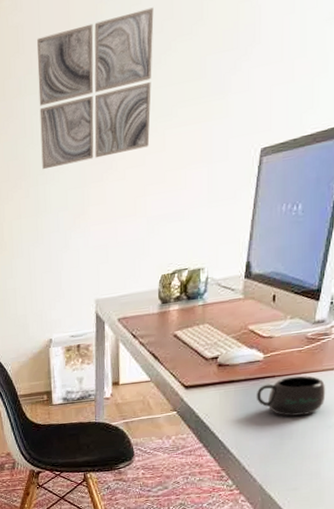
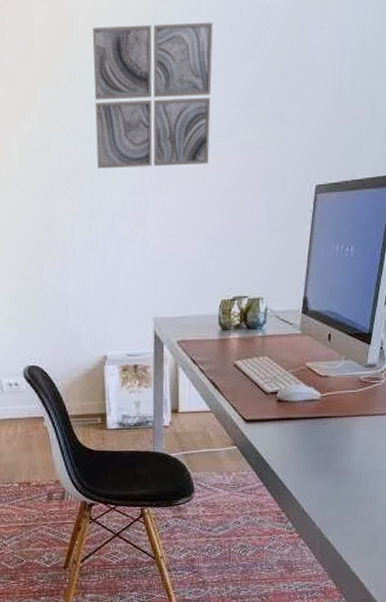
mug: present [256,375,326,416] -> none [314,418,378,459]

